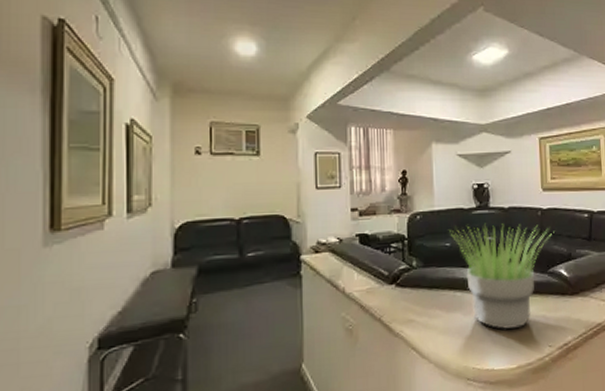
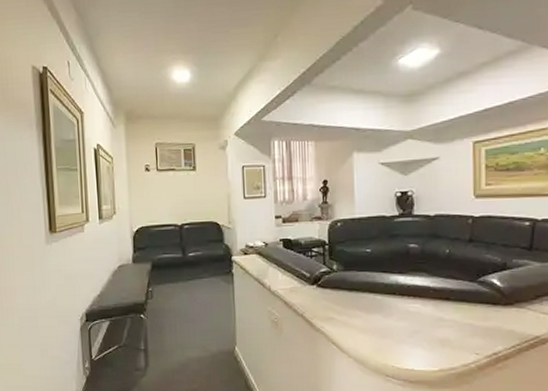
potted plant: present [449,223,554,330] -> none [370,230,487,335]

